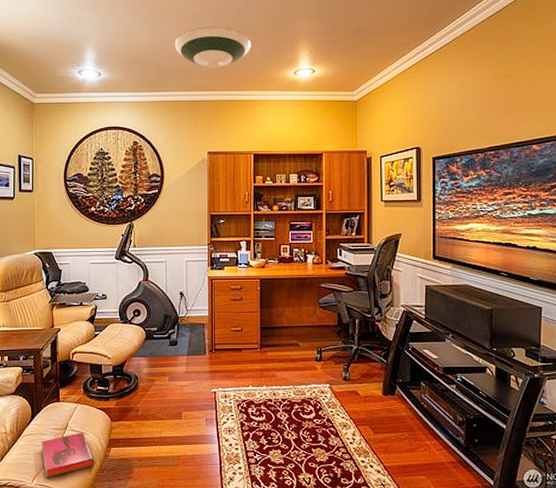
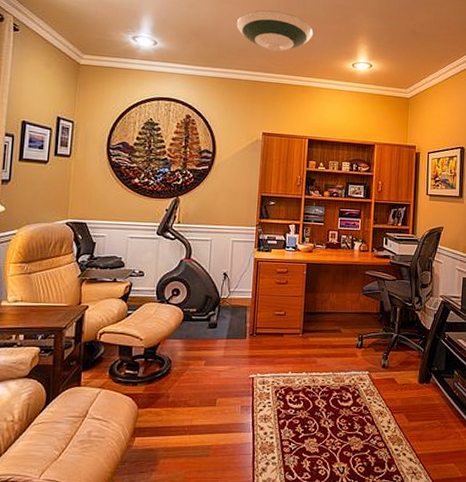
hardback book: present [41,431,94,478] -> none [54,419,115,472]

